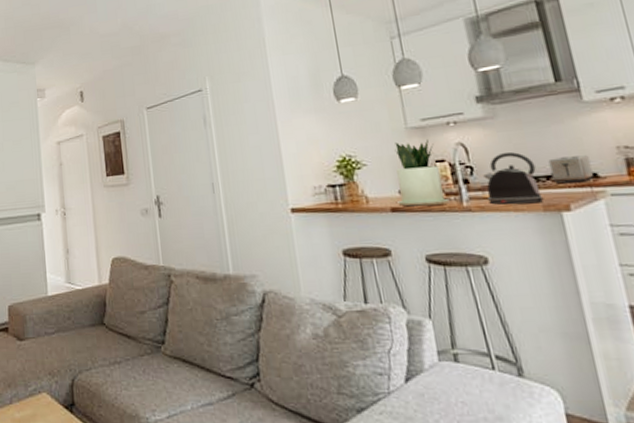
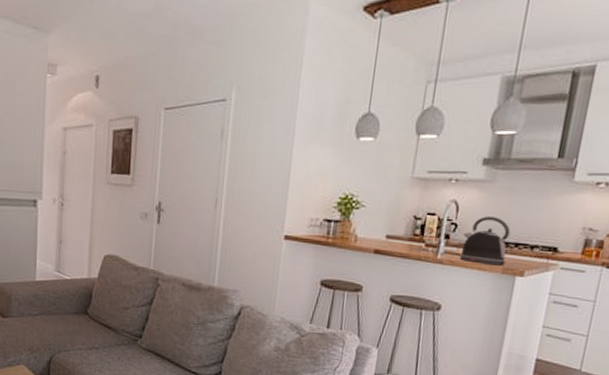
planter: present [395,140,450,207] -> none [382,190,431,255]
toaster: present [548,155,594,184] -> none [519,228,557,254]

